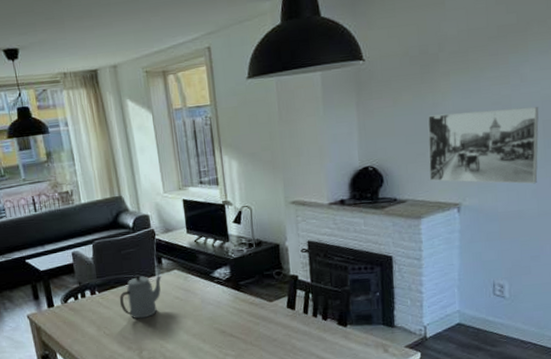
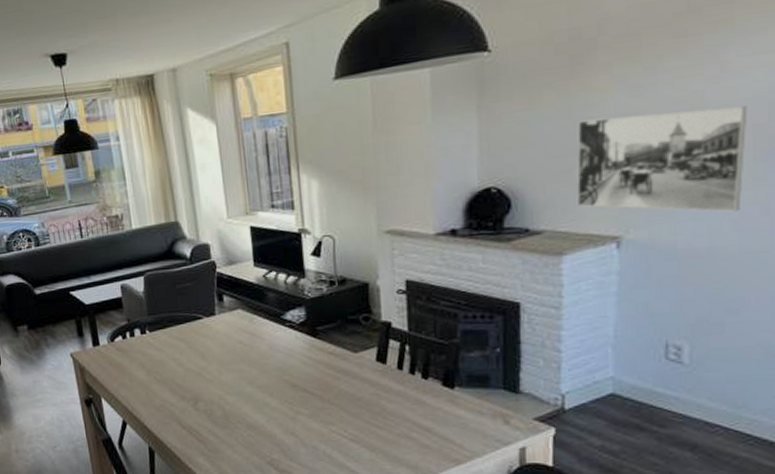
teapot: present [119,274,162,319] -> none [172,313,222,365]

